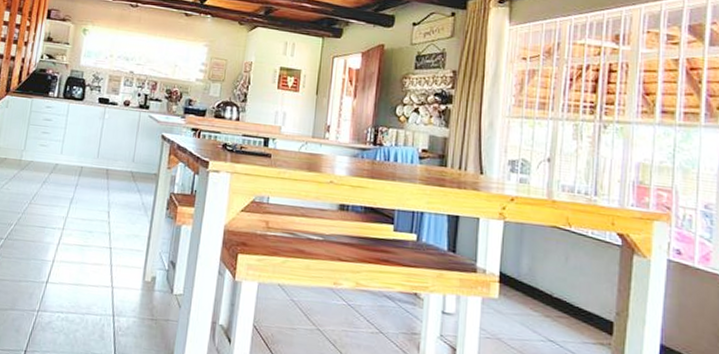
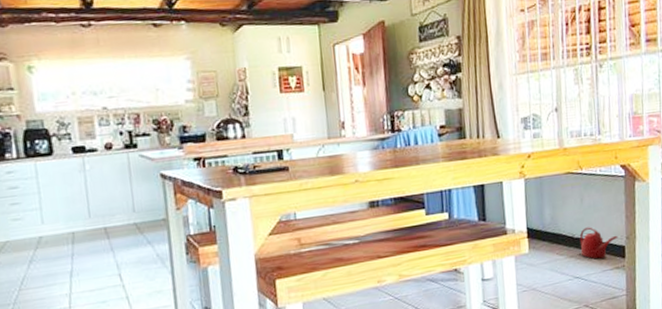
watering can: none [558,289,606,330] -> present [579,227,618,260]

